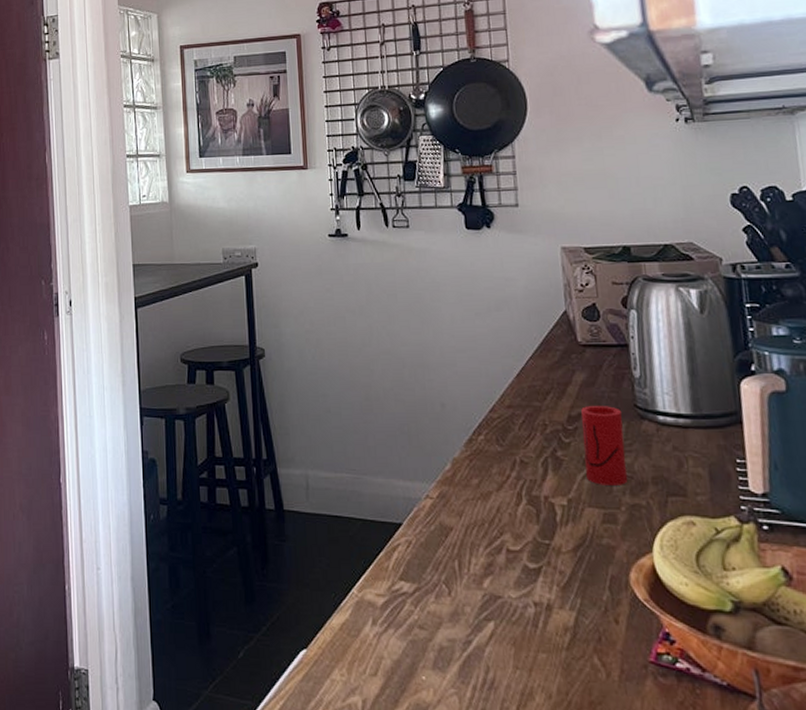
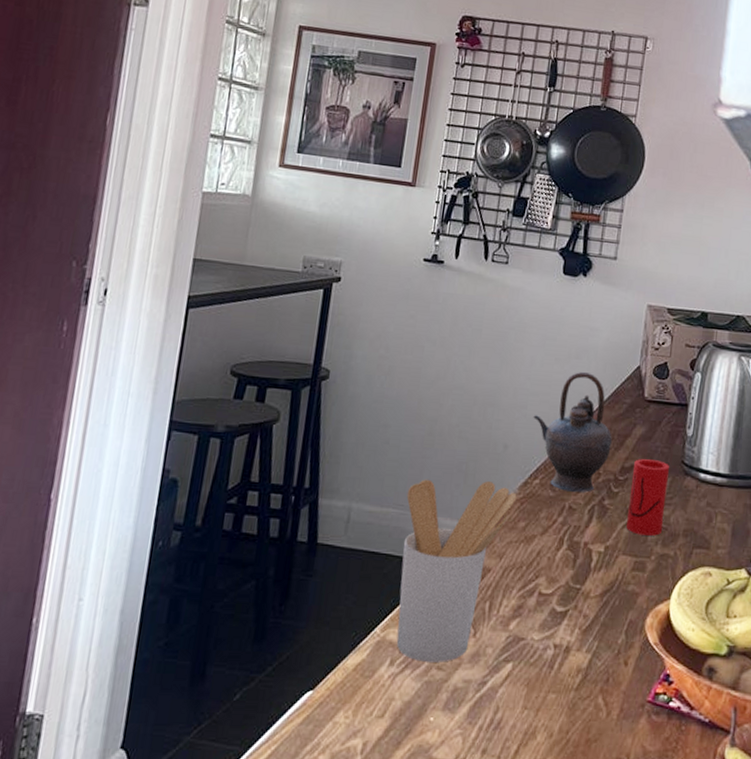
utensil holder: none [356,441,465,622] -> present [396,479,517,663]
teapot: none [465,322,553,445] -> present [533,371,612,493]

